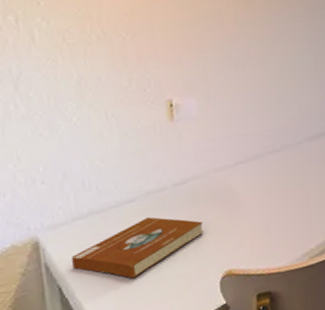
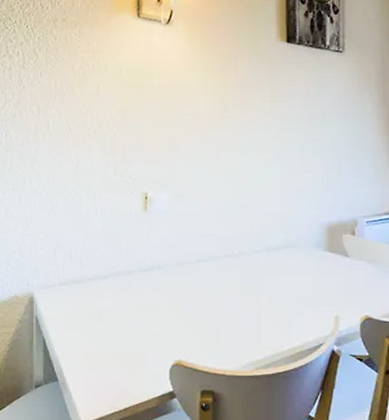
book: present [72,217,204,279] -> none [56,295,161,347]

